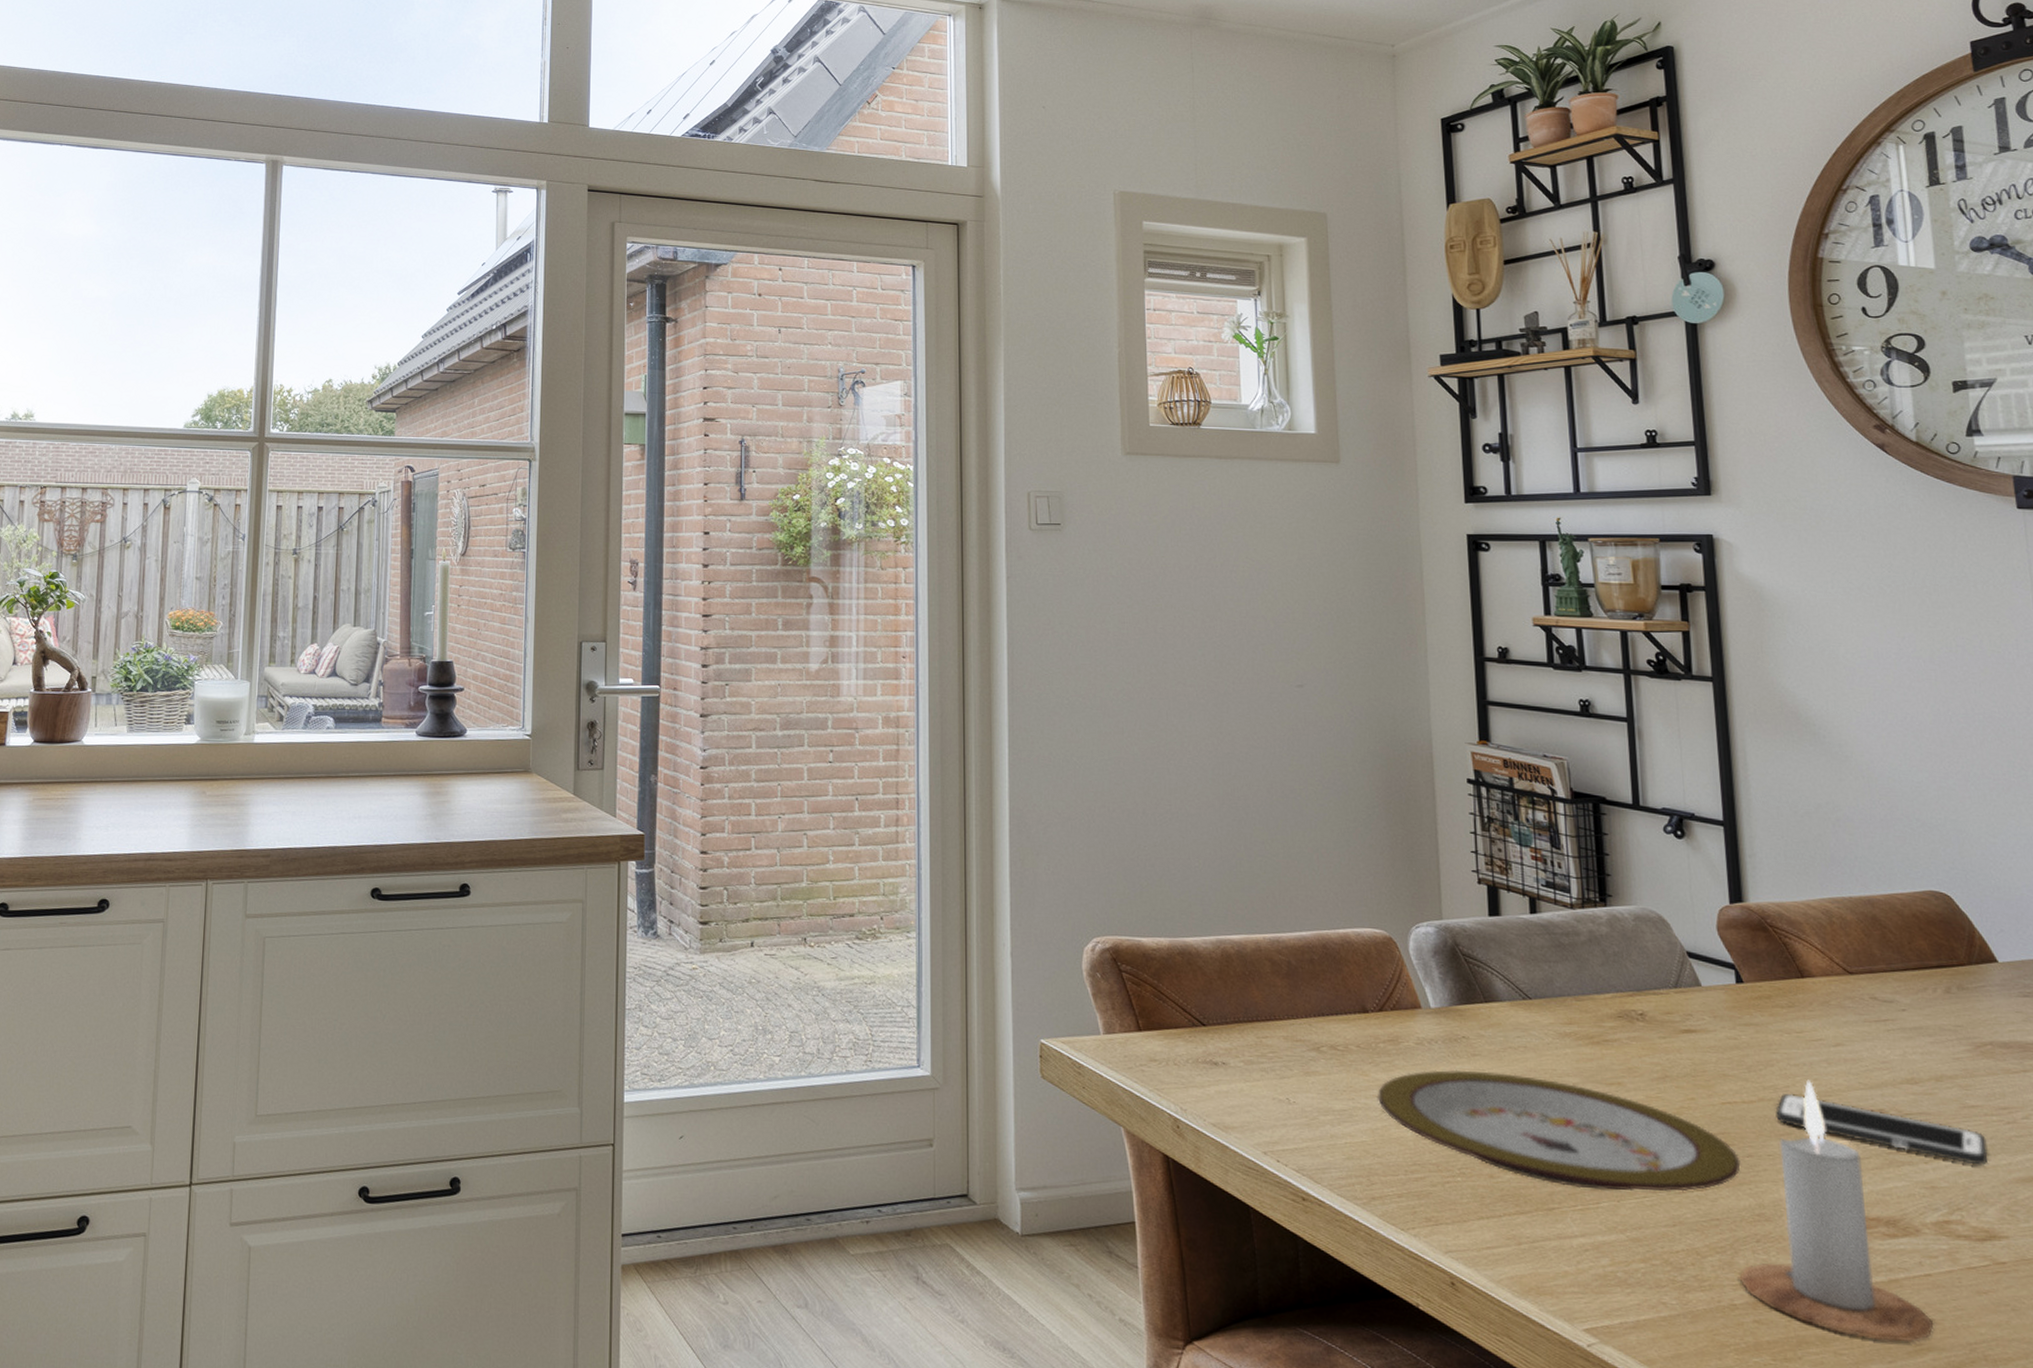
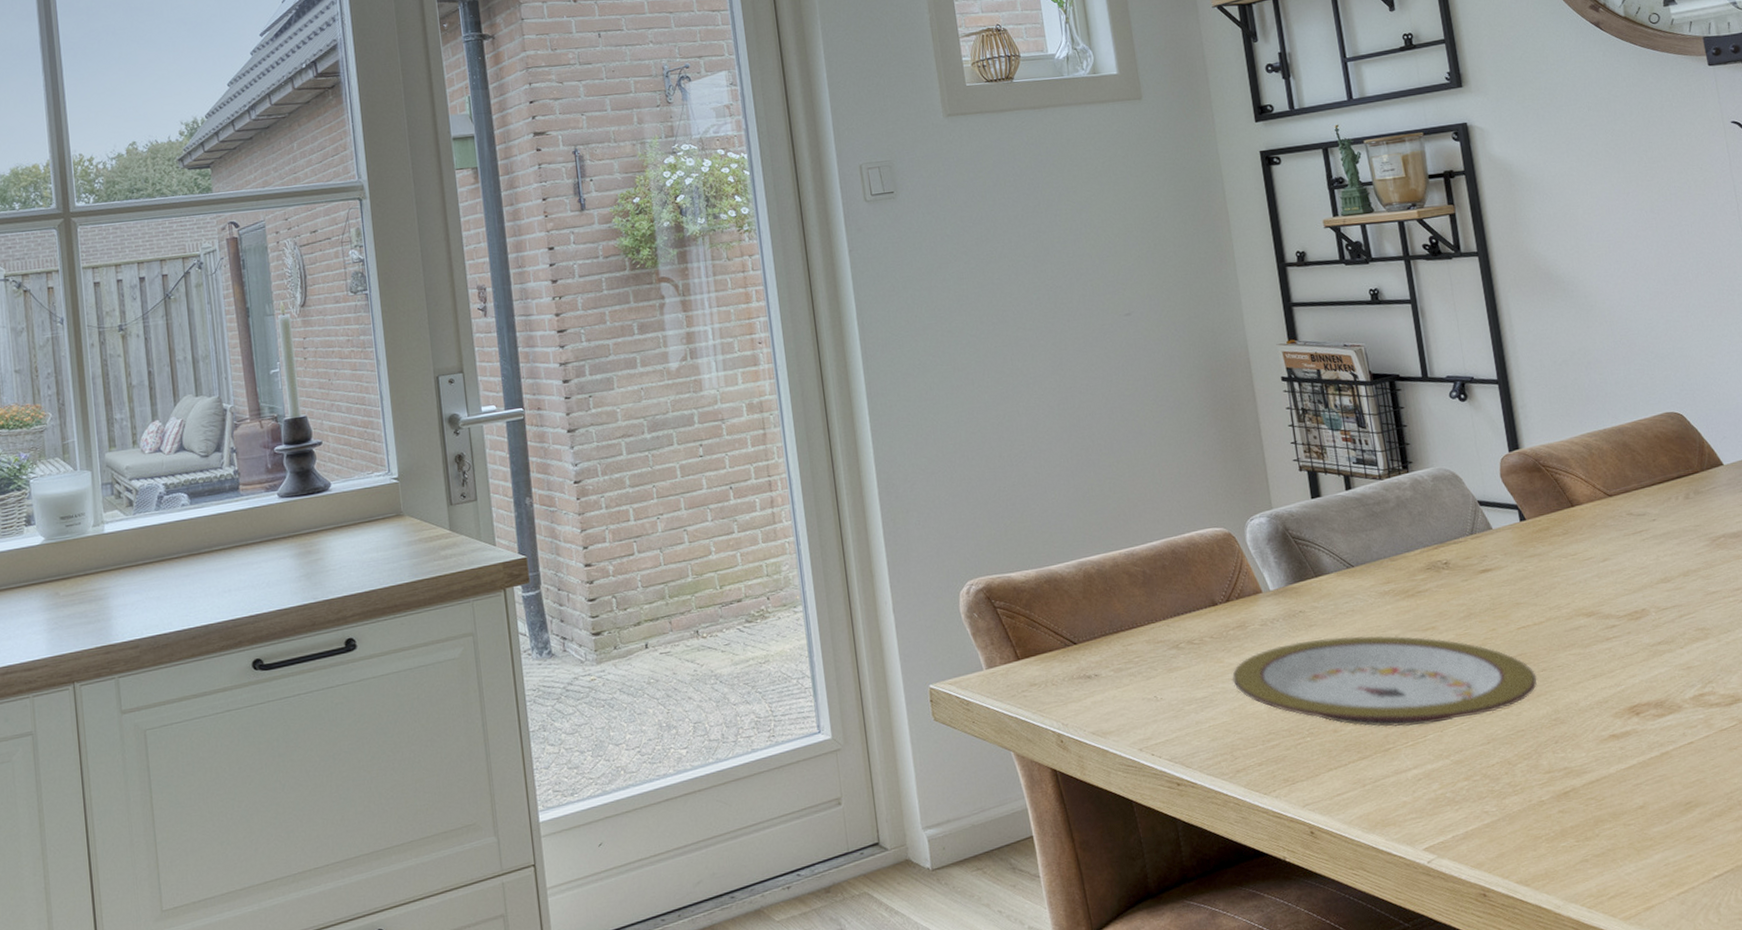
candle: present [1739,1079,1933,1341] -> none [1544,594,1698,808]
cell phone: present [1775,1093,1988,1165] -> none [1561,609,1729,642]

